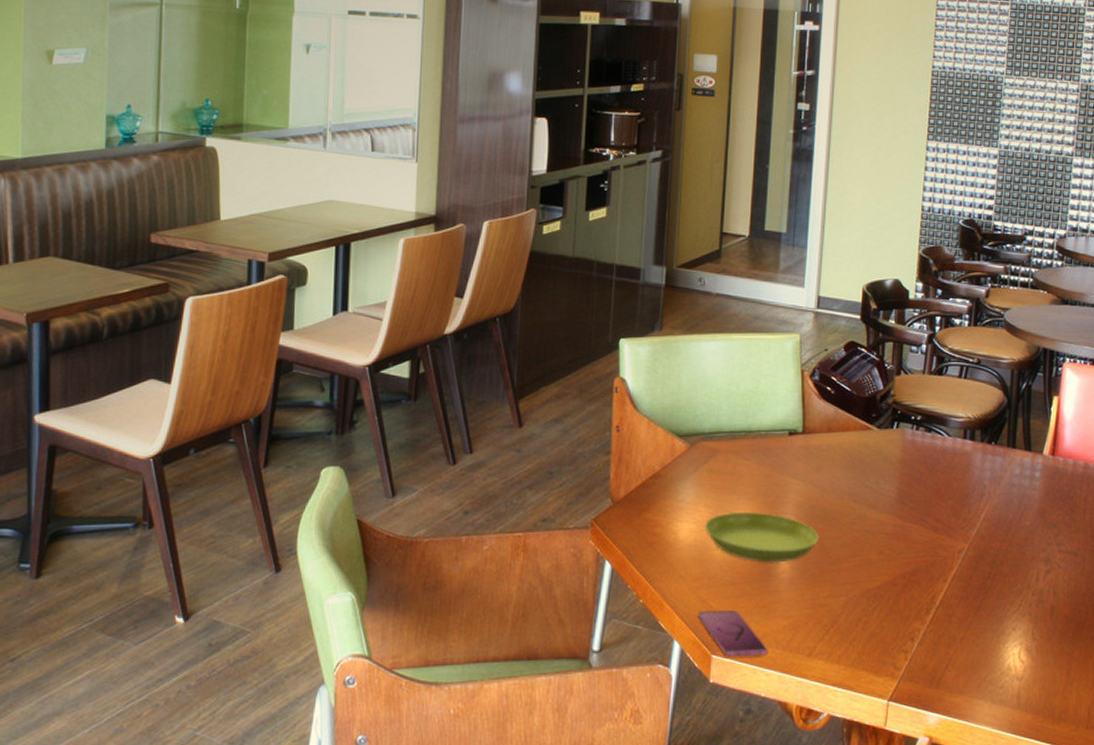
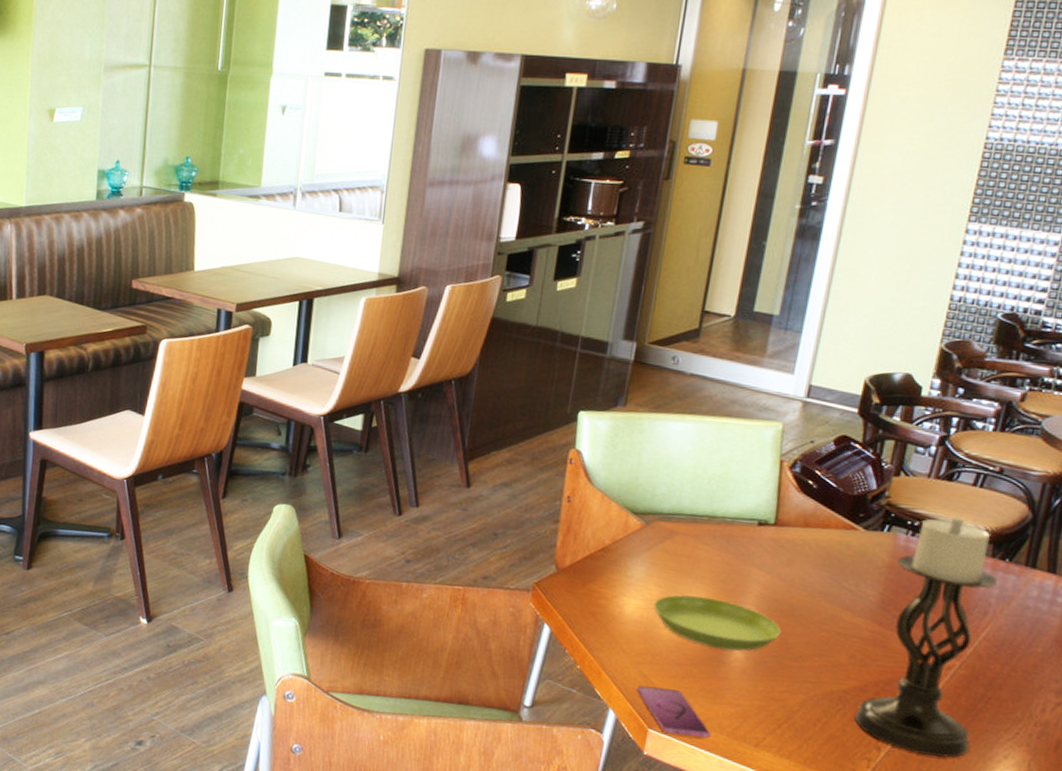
candle holder: none [889,409,989,639] -> present [854,517,999,759]

